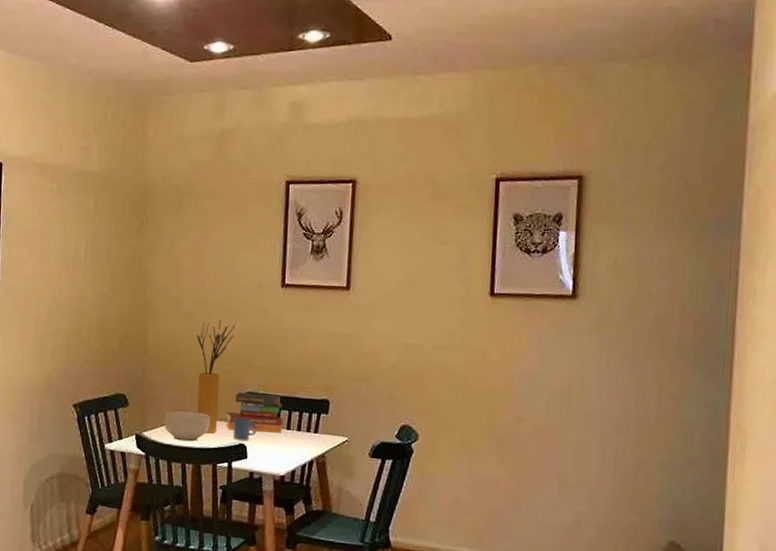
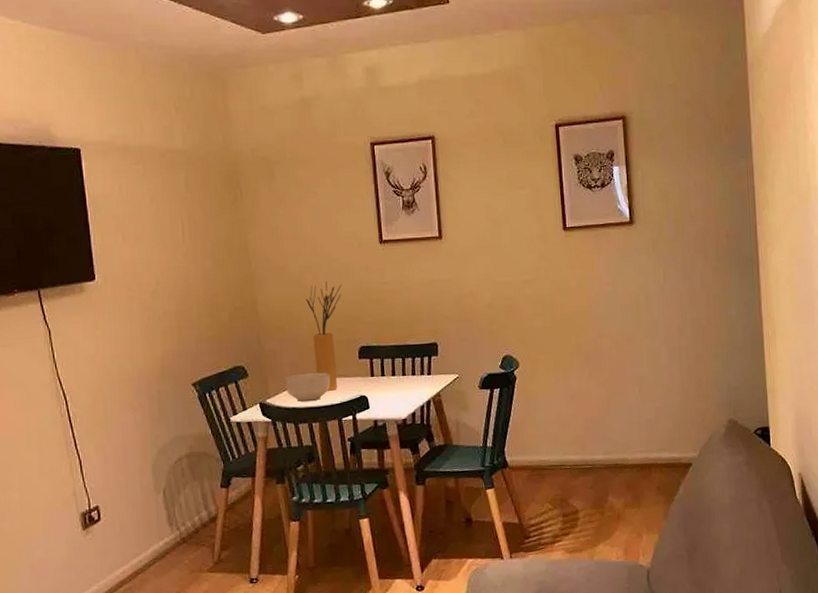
books: present [226,392,284,434] -> none [344,345,399,385]
mug: present [232,417,257,441] -> none [352,370,375,393]

